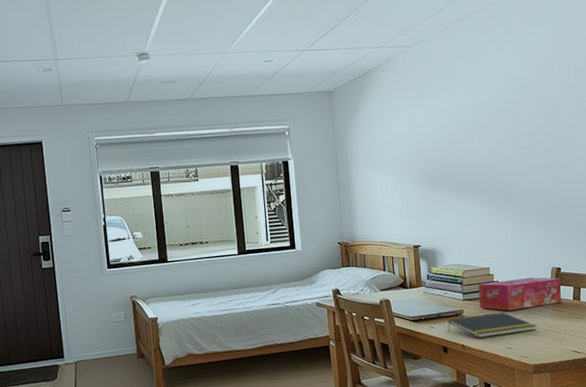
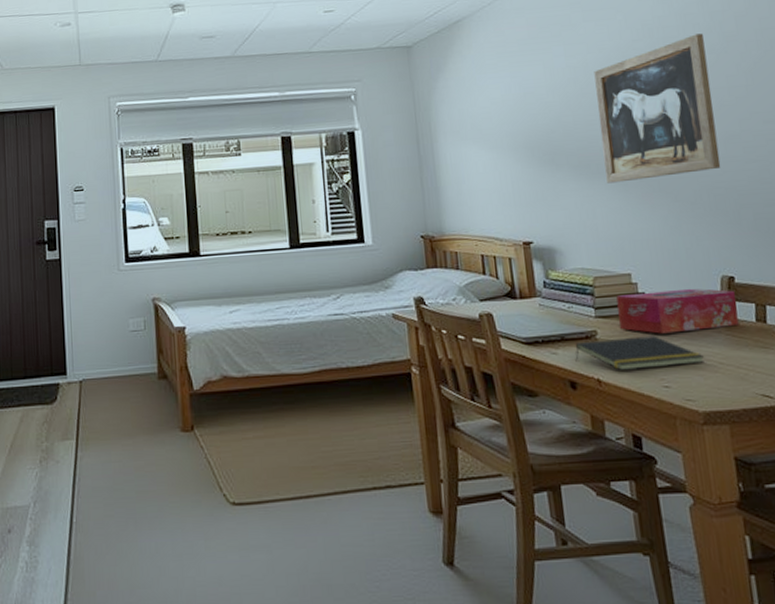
wall art: none [470,83,557,200] -> present [594,33,721,183]

